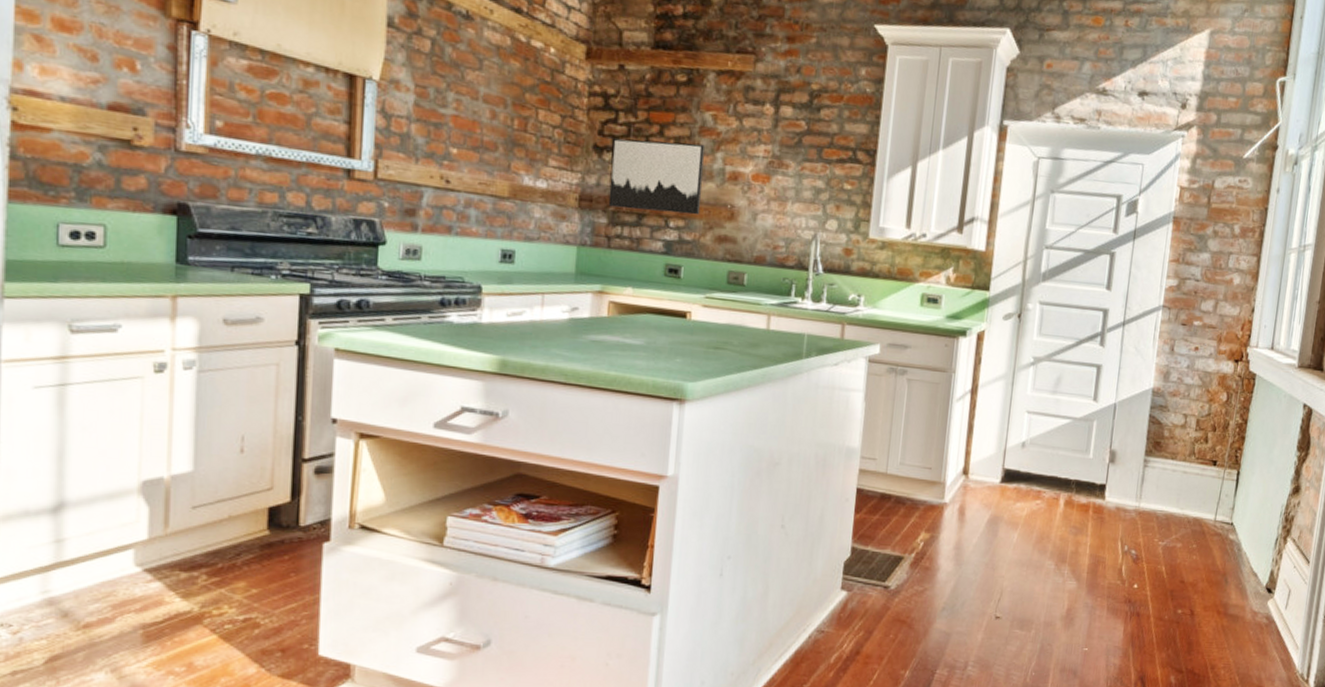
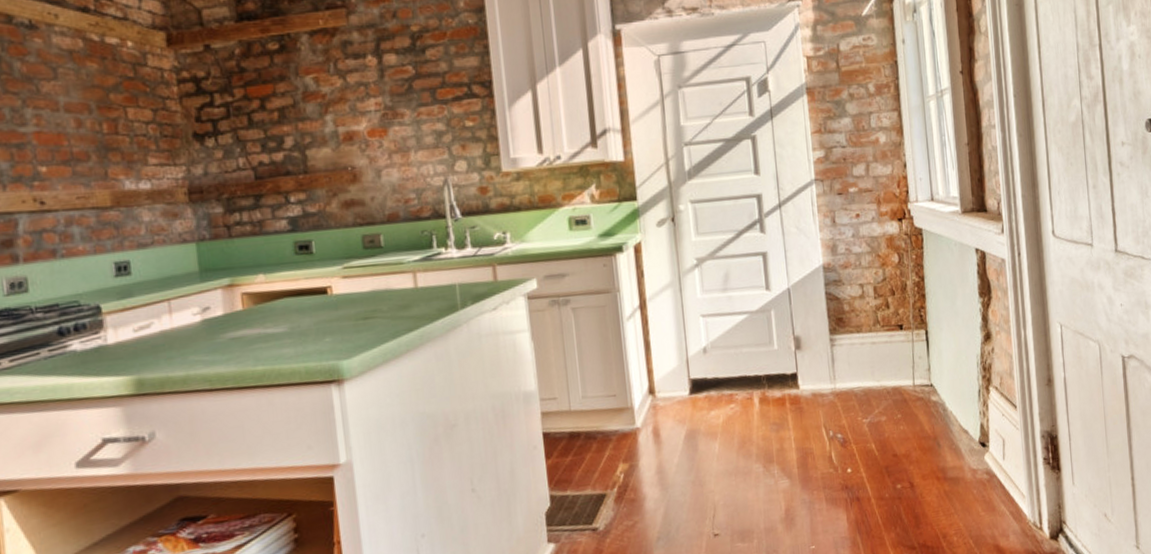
wall art: present [608,137,705,215] -> none [213,110,321,194]

